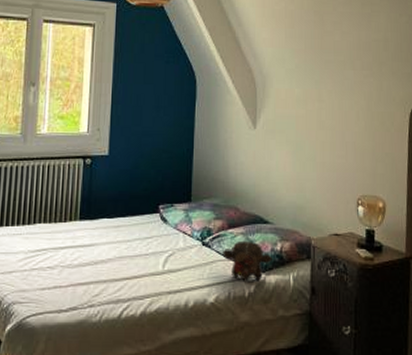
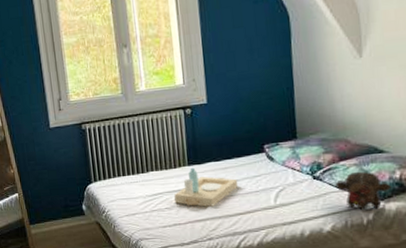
serving tray: none [59,223,129,268] -> present [174,167,238,207]

